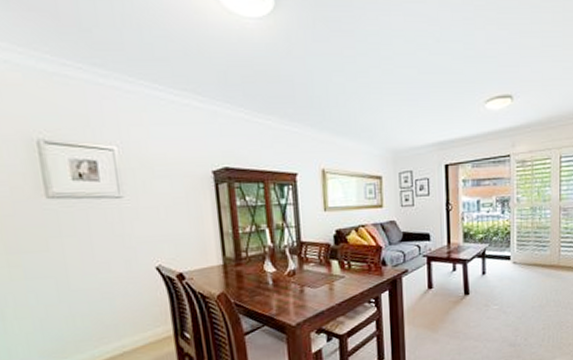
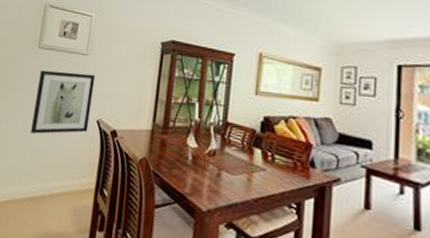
wall art: none [61,218,148,298] -> present [31,70,96,134]

